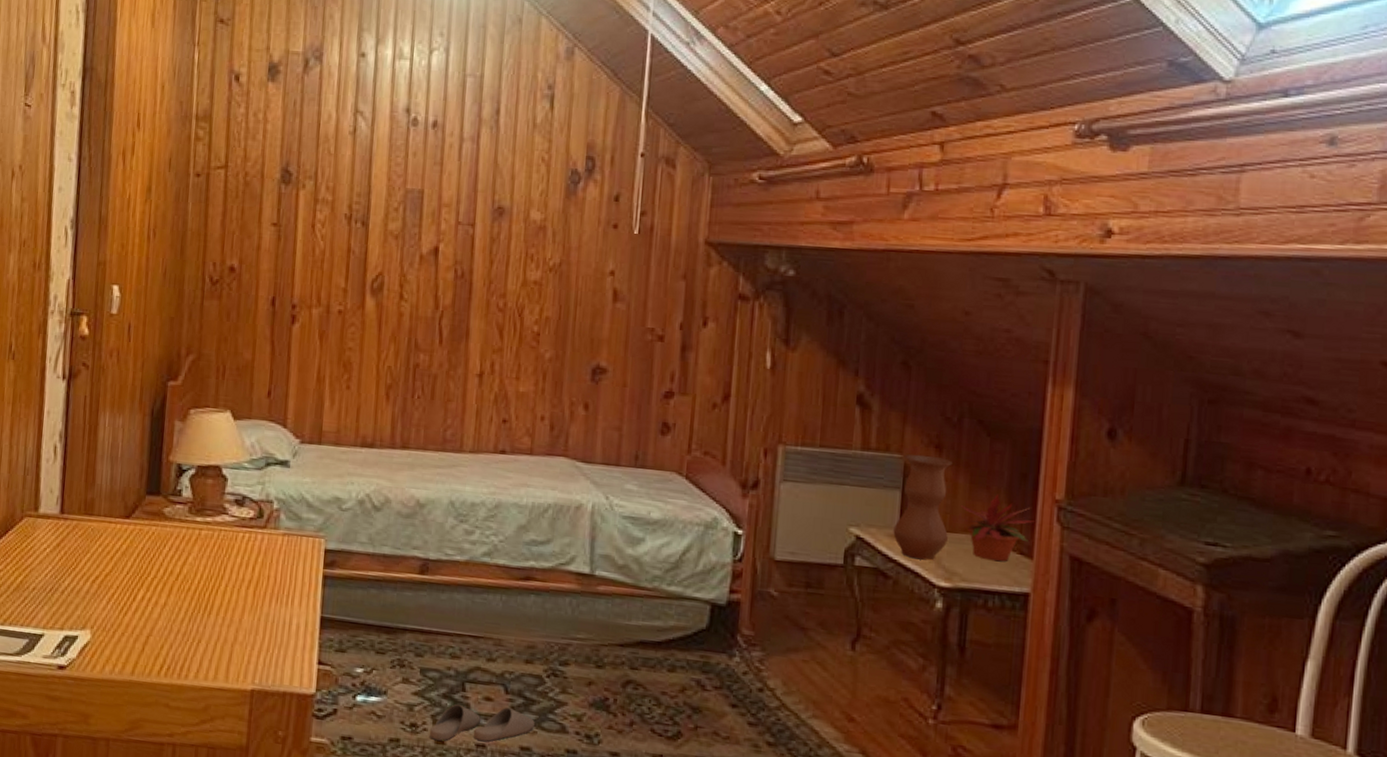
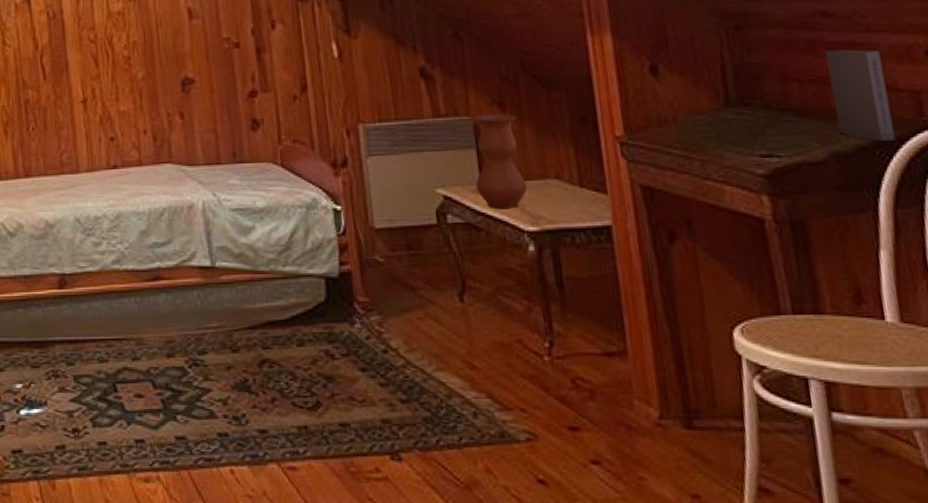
slippers: present [430,704,535,742] -> none [91,401,185,442]
potted plant: present [960,493,1037,562] -> none [531,139,604,201]
book: none [1295,441,1360,548] -> present [825,49,896,142]

